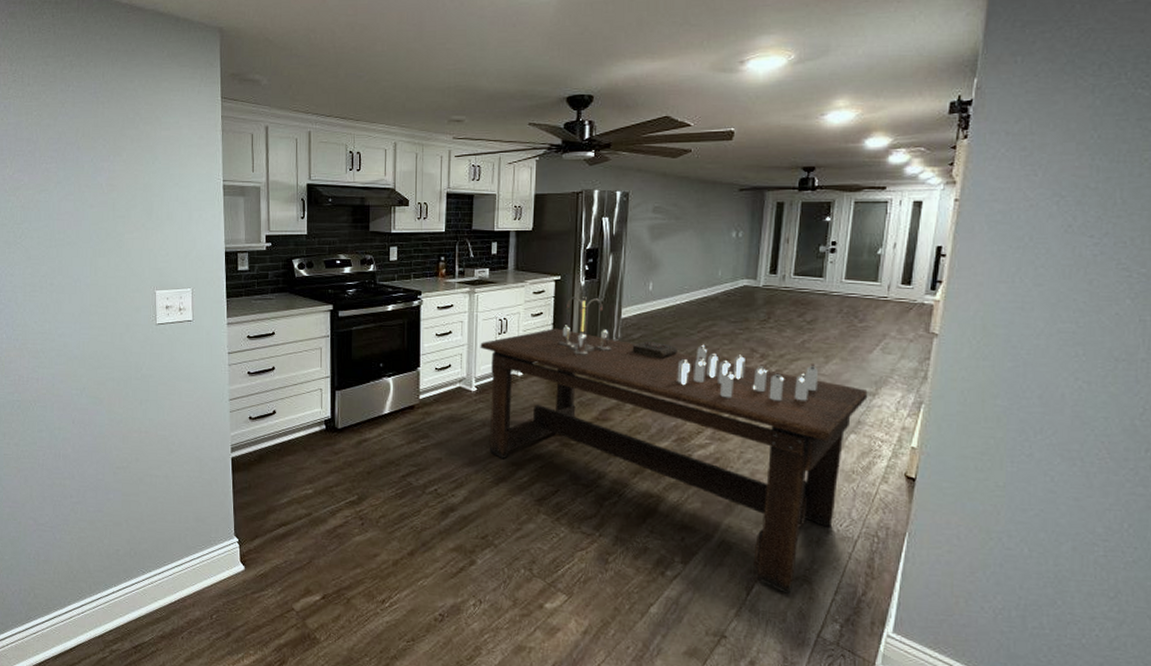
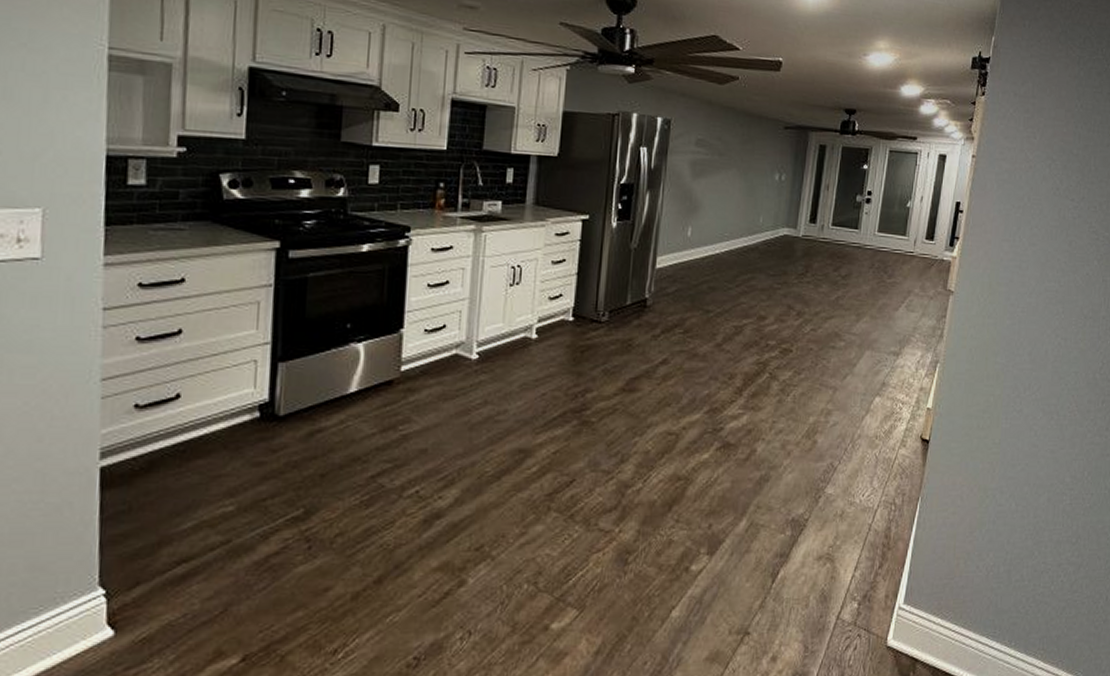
dining table: present [480,297,868,595] -> none [485,241,893,577]

